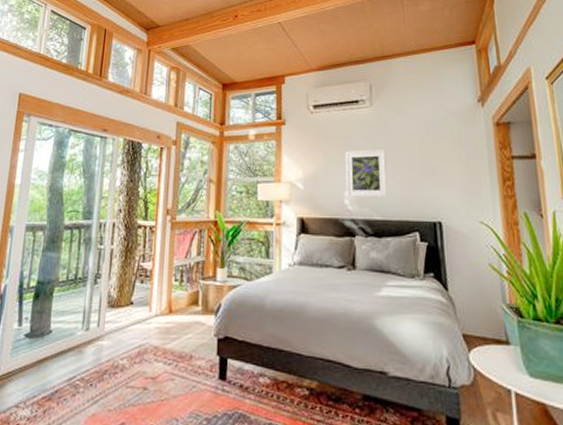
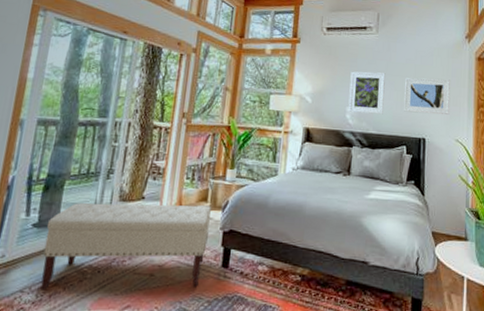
bench: none [35,309,203,404] -> present [40,203,211,289]
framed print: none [410,151,469,193] -> present [404,77,451,115]

